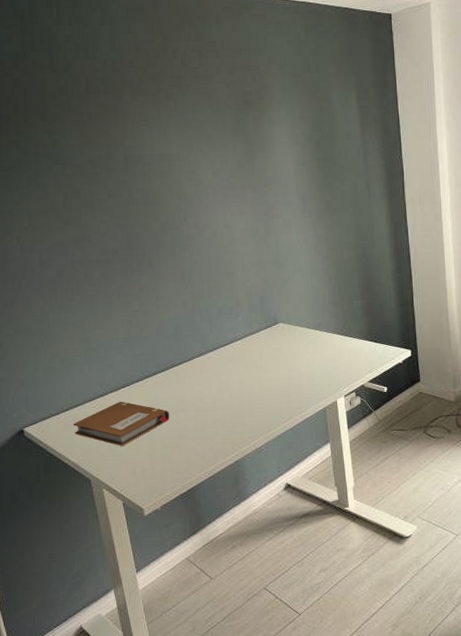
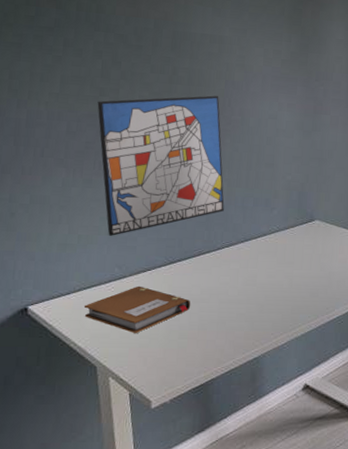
wall art: none [63,212,191,356] -> present [97,95,224,236]

